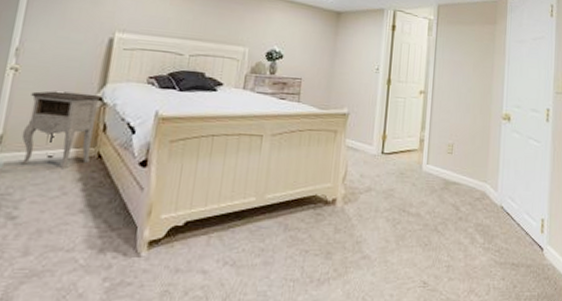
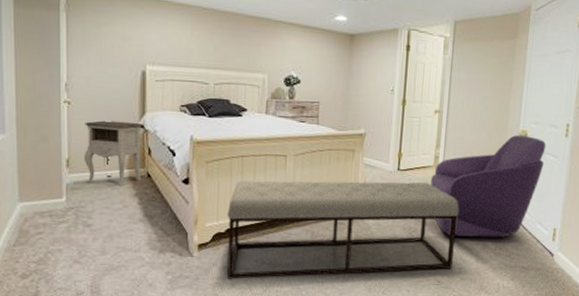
bench: none [180,163,445,286] -> present [227,180,459,279]
armchair: none [416,118,529,231] -> present [431,135,547,239]

